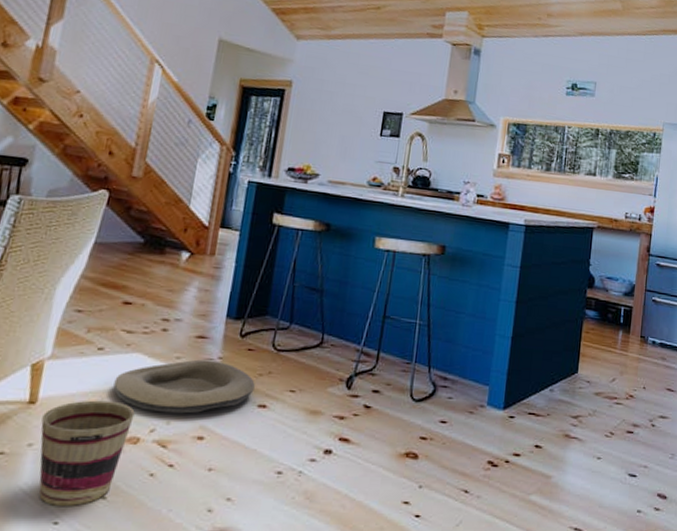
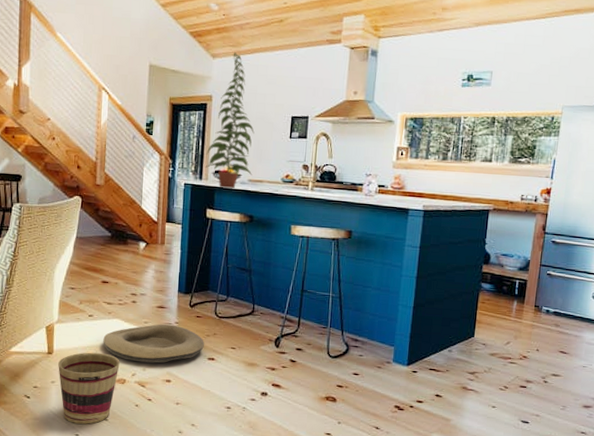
plant: none [276,35,340,191] -> present [205,52,255,189]

